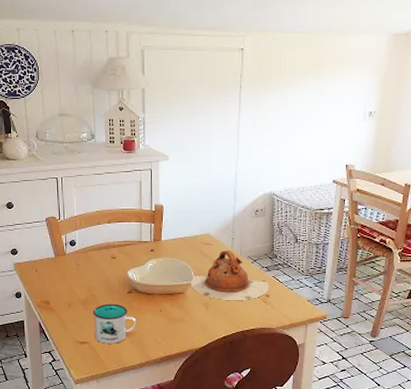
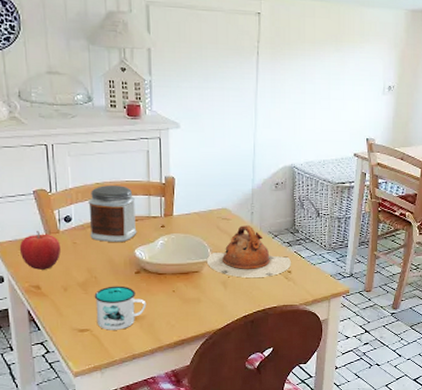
fruit: none [33,253,67,287] -> present [19,231,61,270]
jar: none [90,213,130,265] -> present [88,185,137,243]

